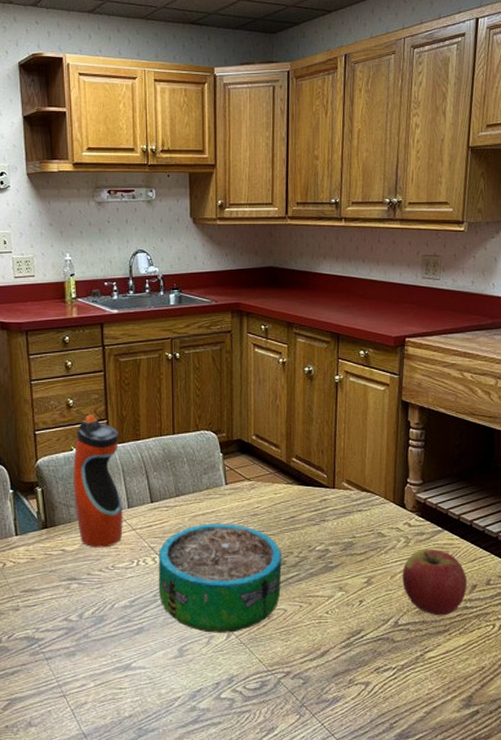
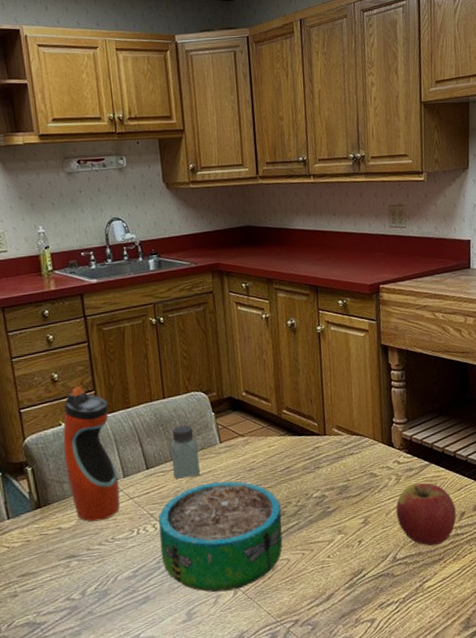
saltshaker: none [177,462,203,516] -> present [171,424,200,479]

